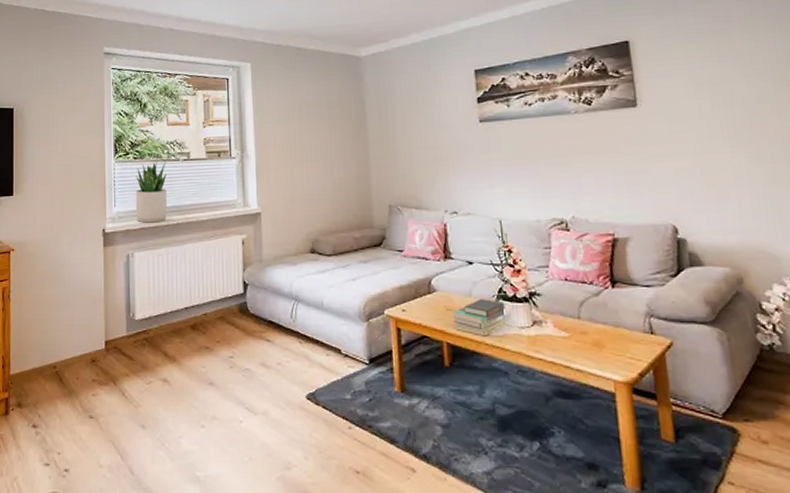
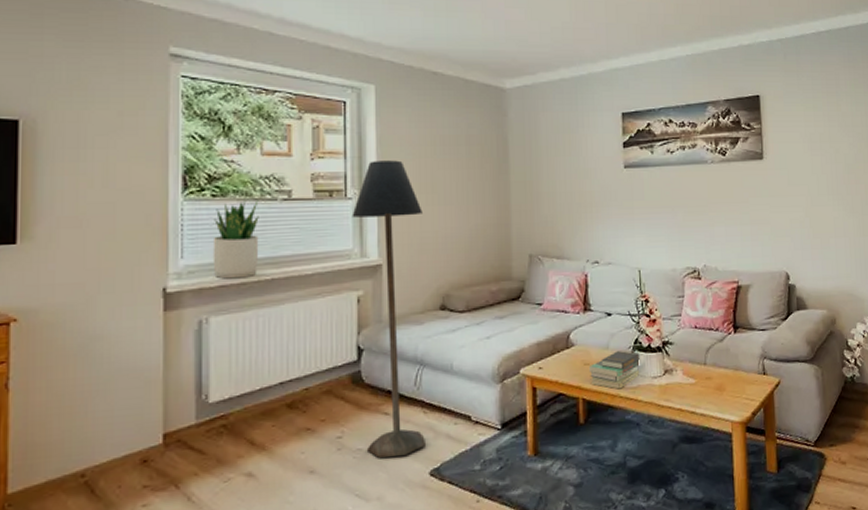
floor lamp: none [235,124,302,379] -> present [352,160,425,458]

